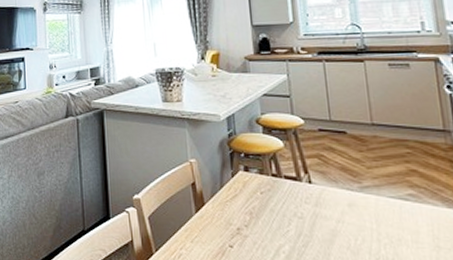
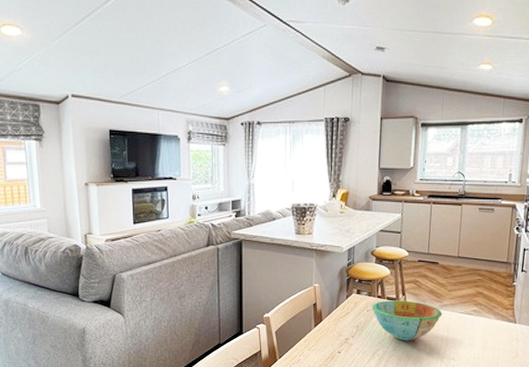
bowl: none [265,180,365,234] -> present [371,300,443,341]

